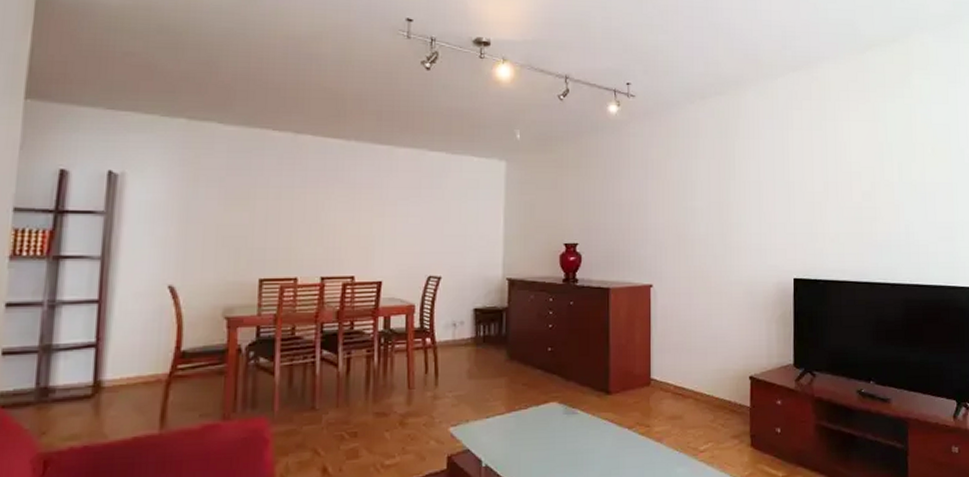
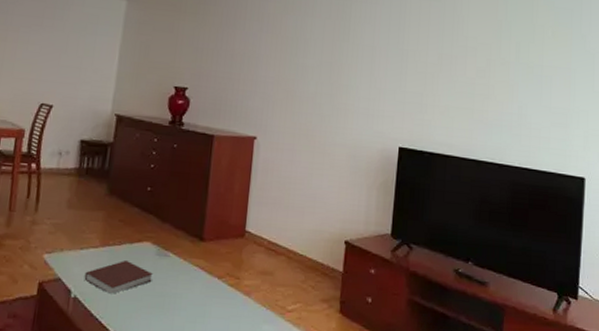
notebook: none [493,423,562,458] -> present [84,261,153,294]

